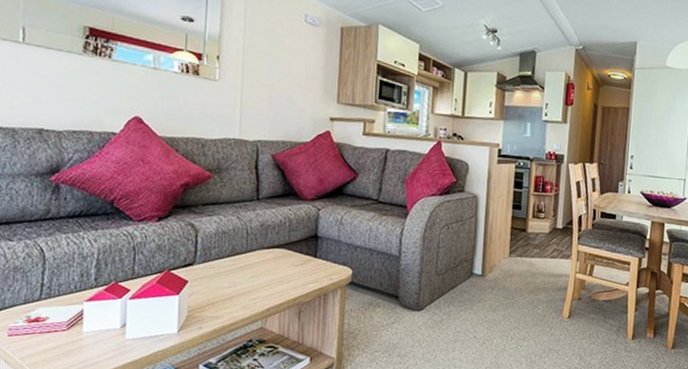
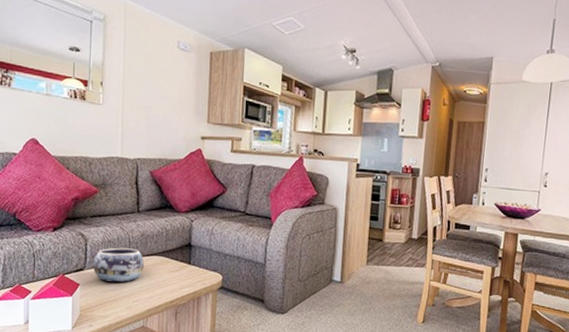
decorative bowl: none [203,239,264,279] -> present [92,247,144,283]

